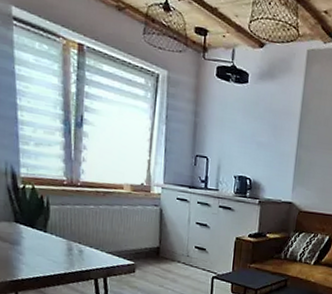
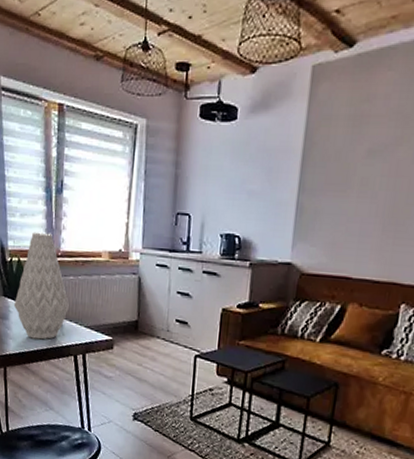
vase: none [27,161,90,265] -> present [13,232,70,340]

